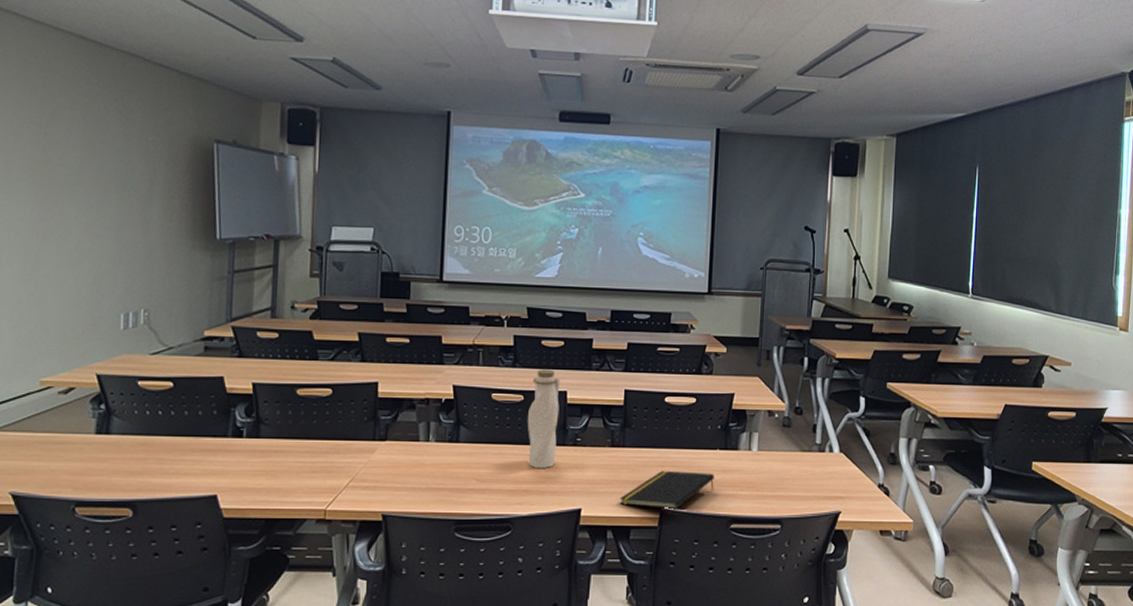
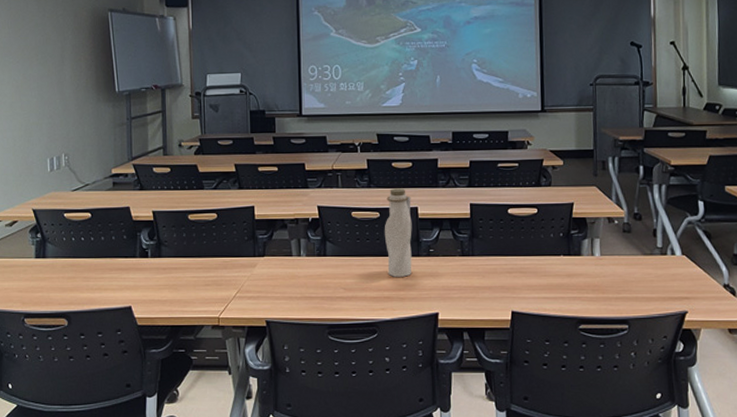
notepad: present [619,470,714,510] -> none [472,276,560,312]

